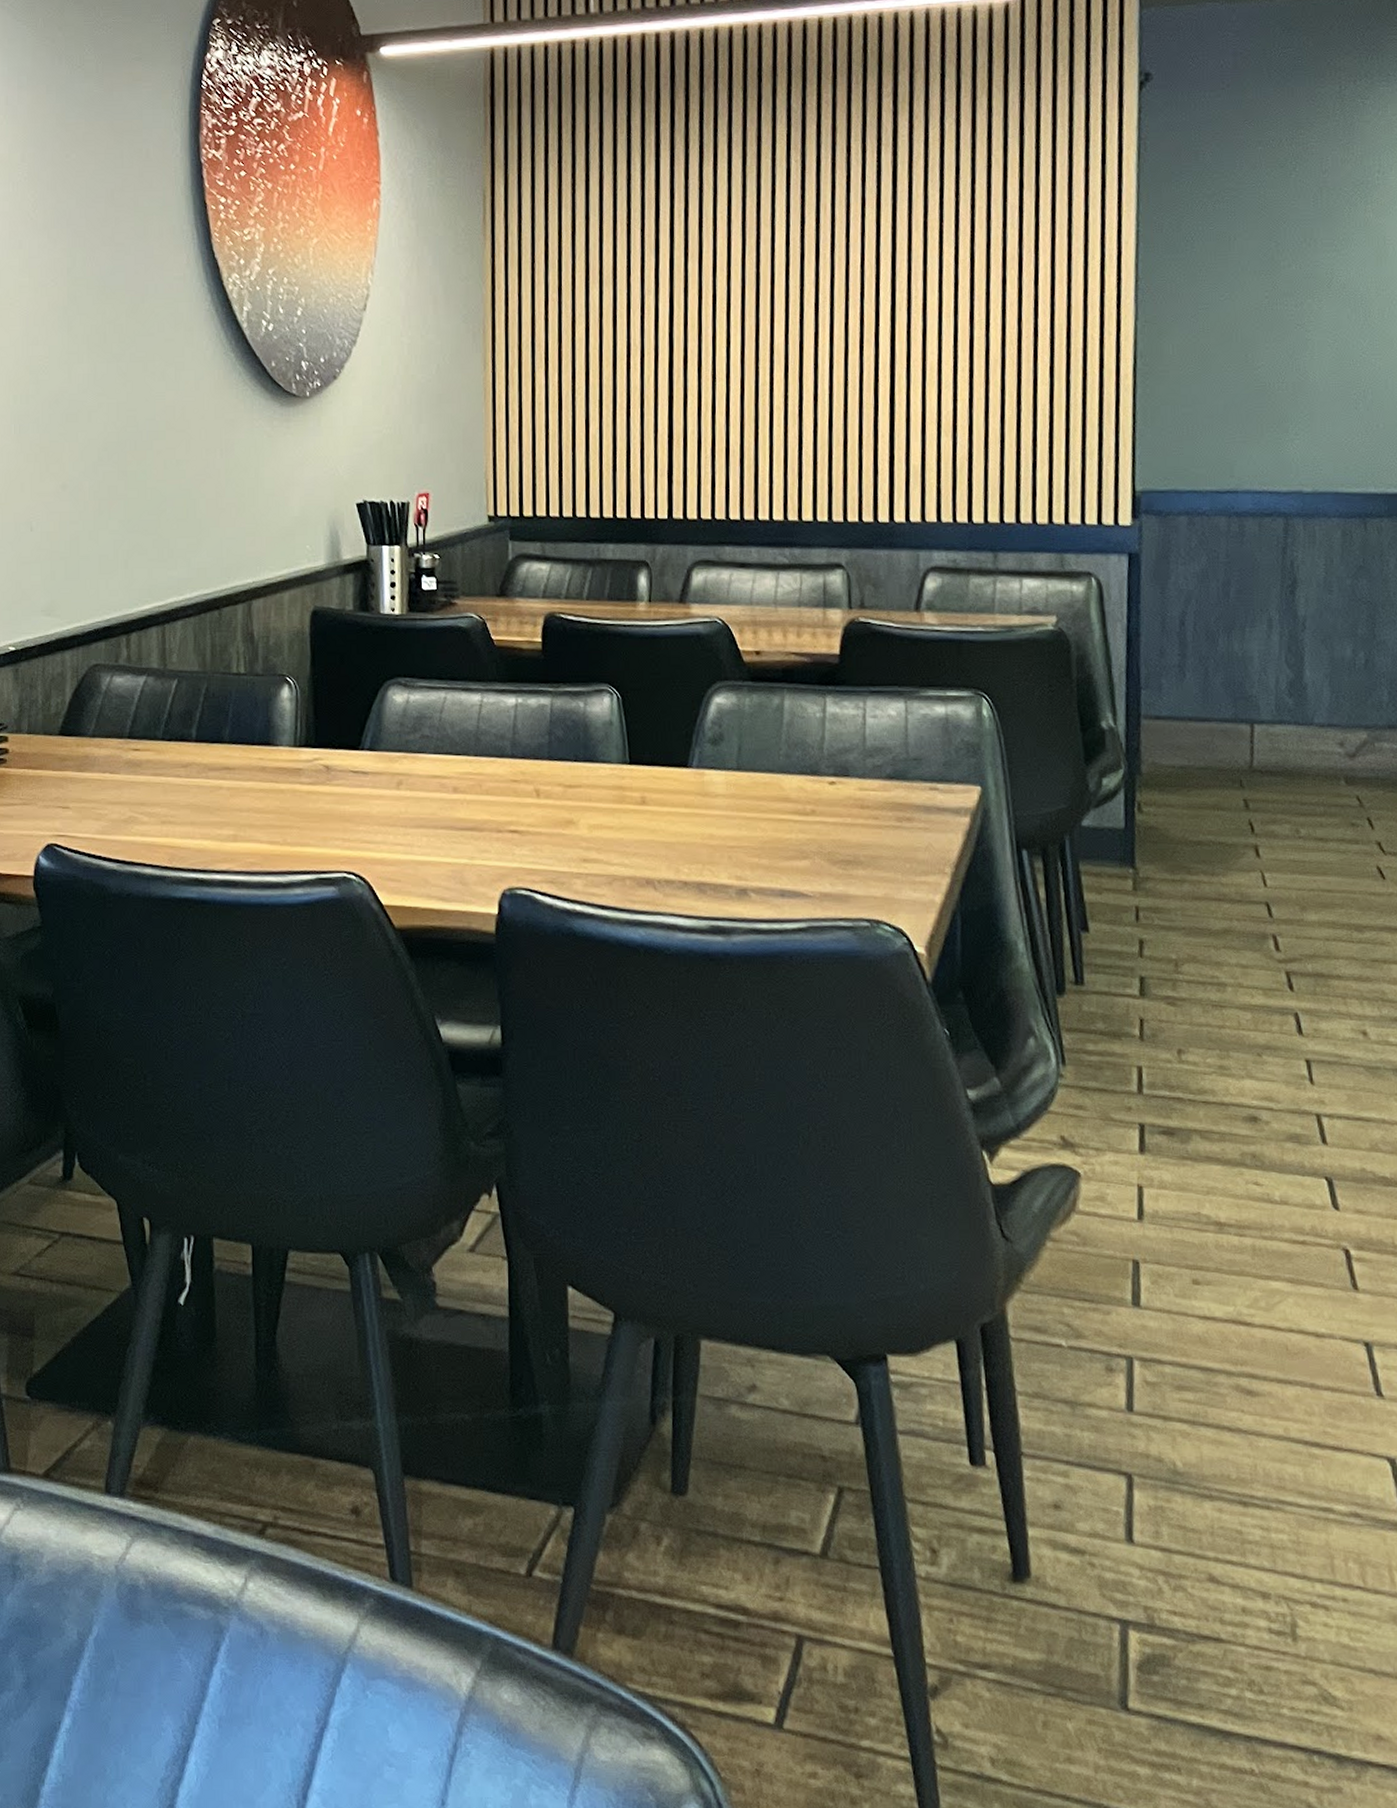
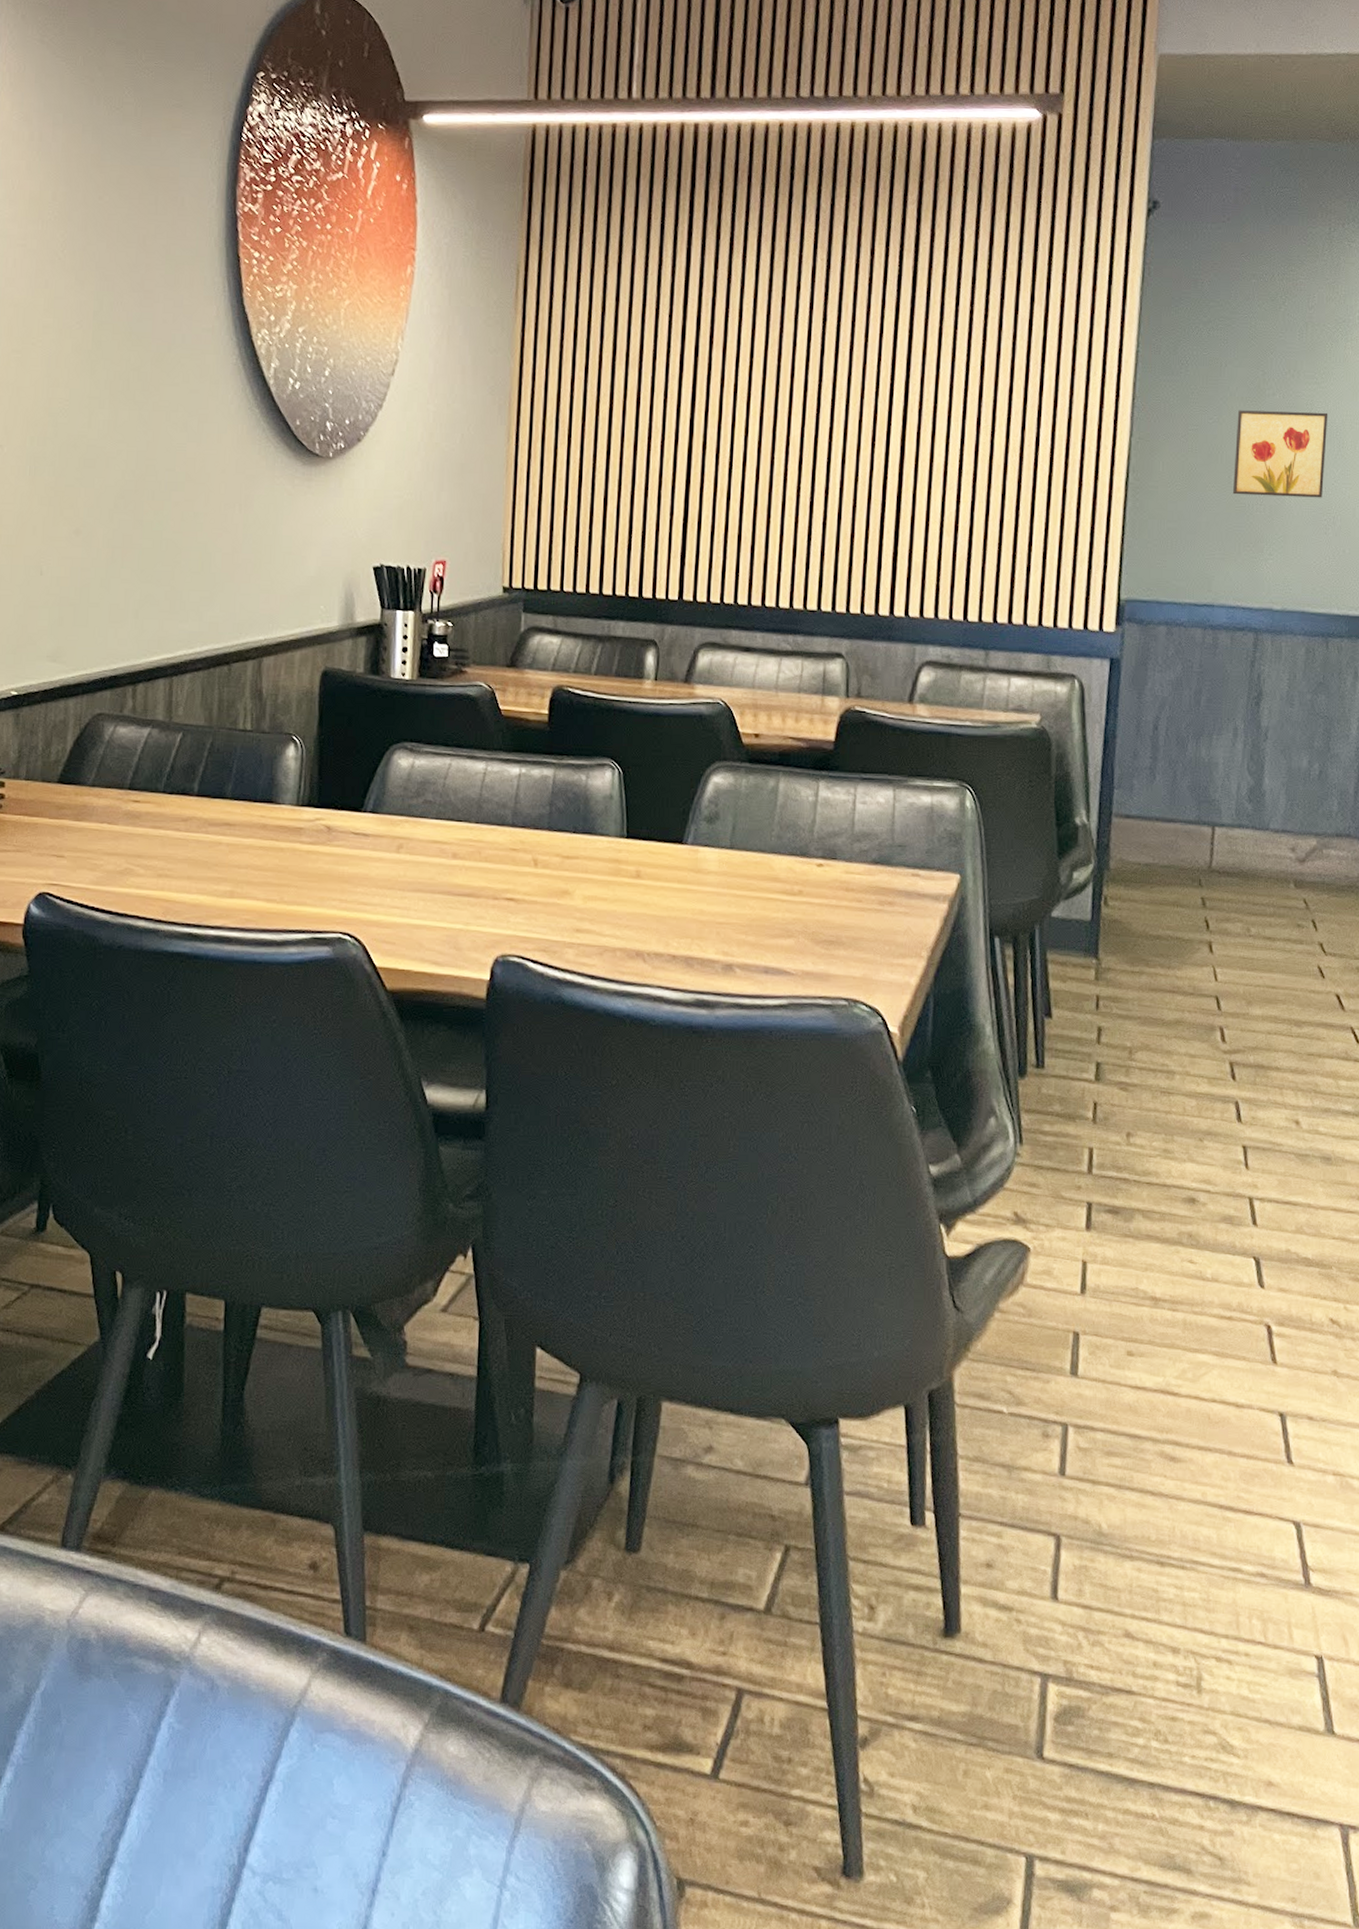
wall art: none [1250,280,1351,374] -> present [1233,410,1328,498]

